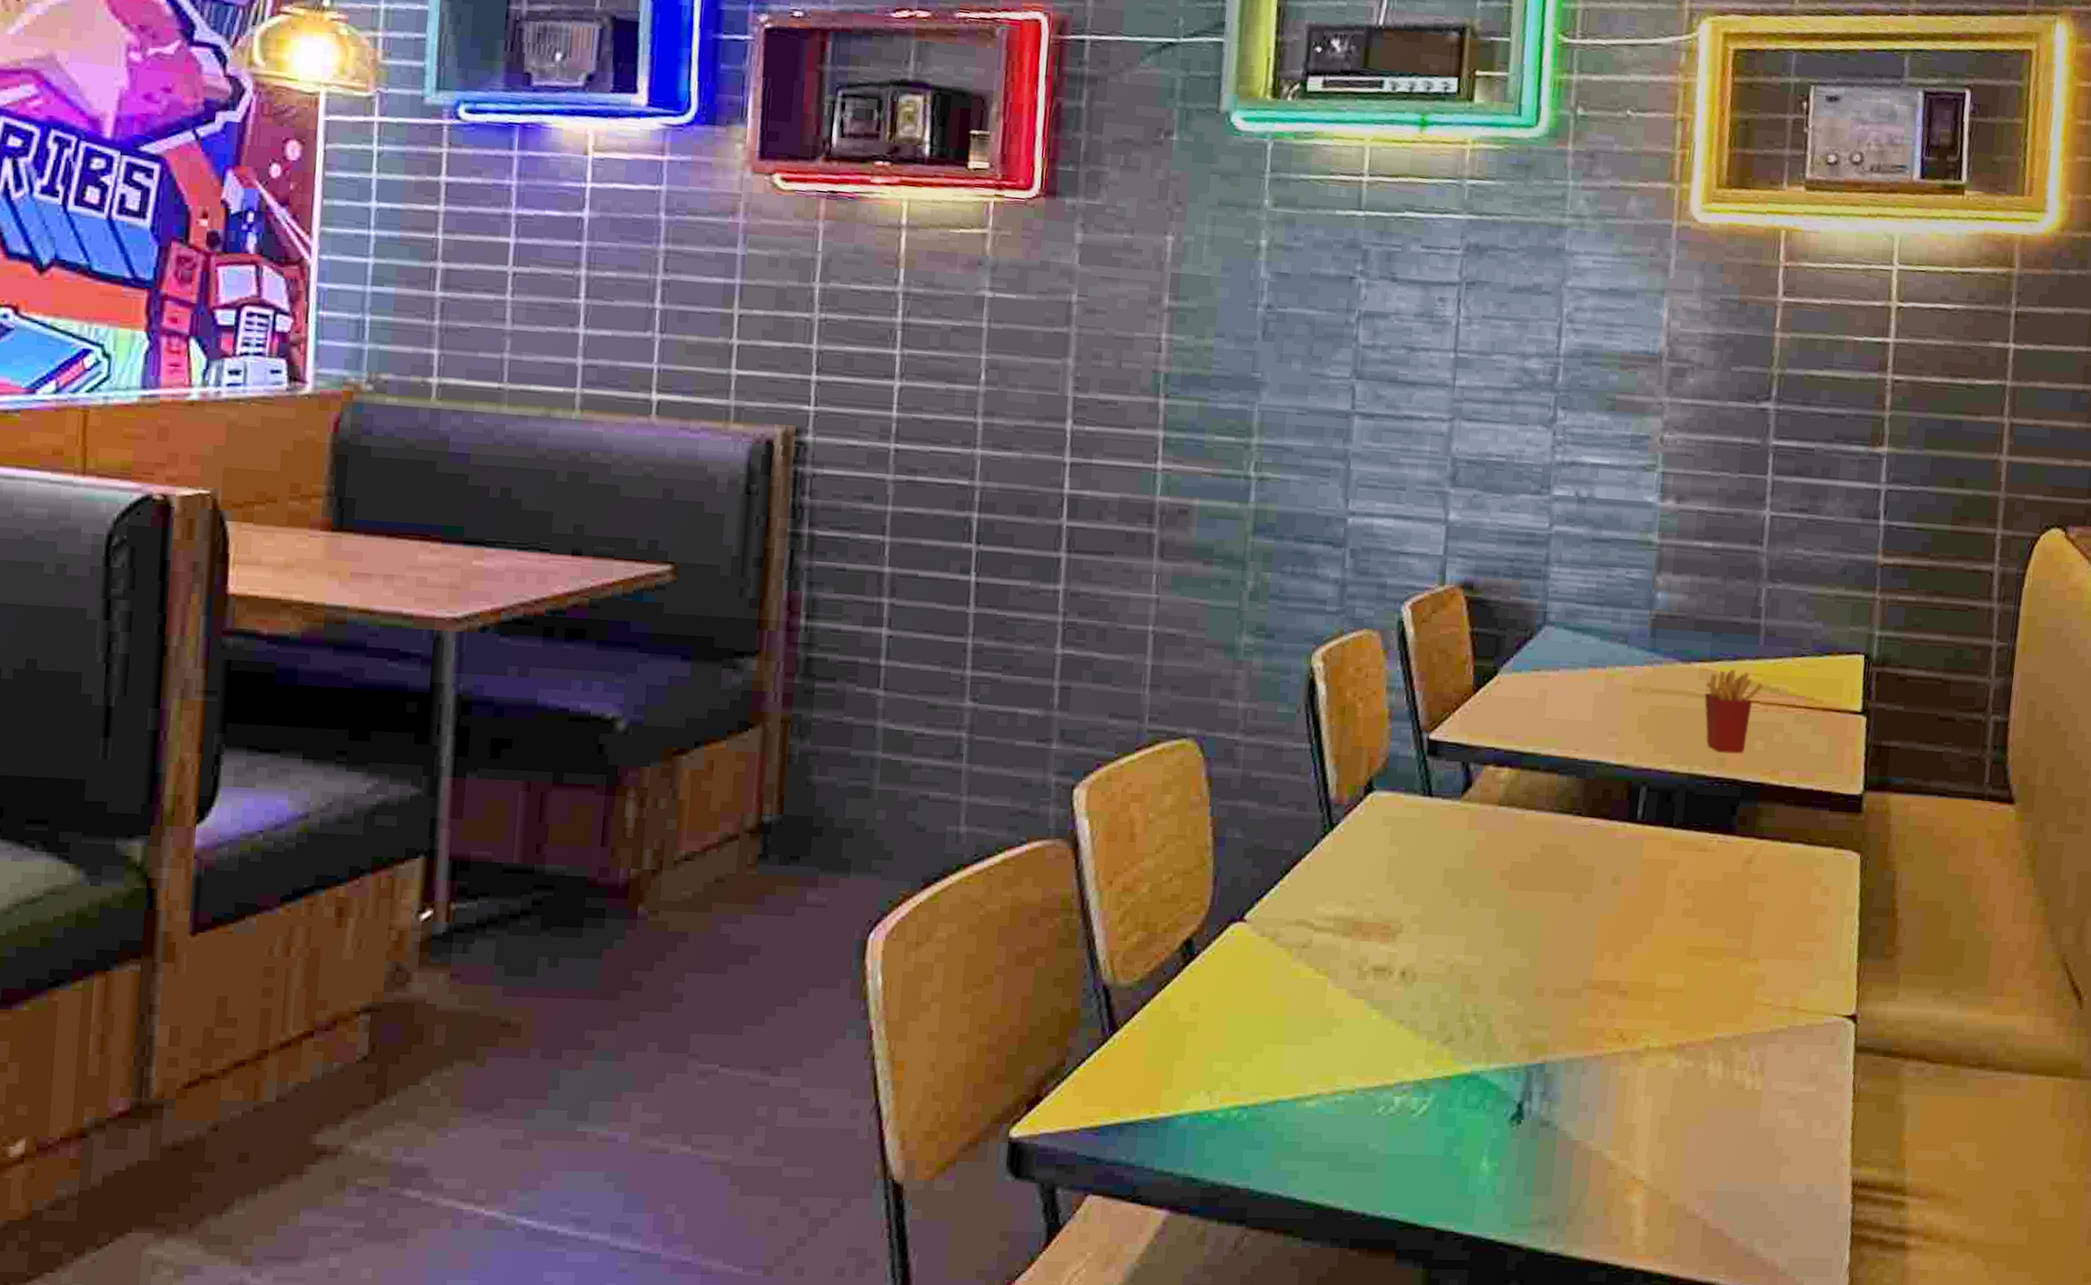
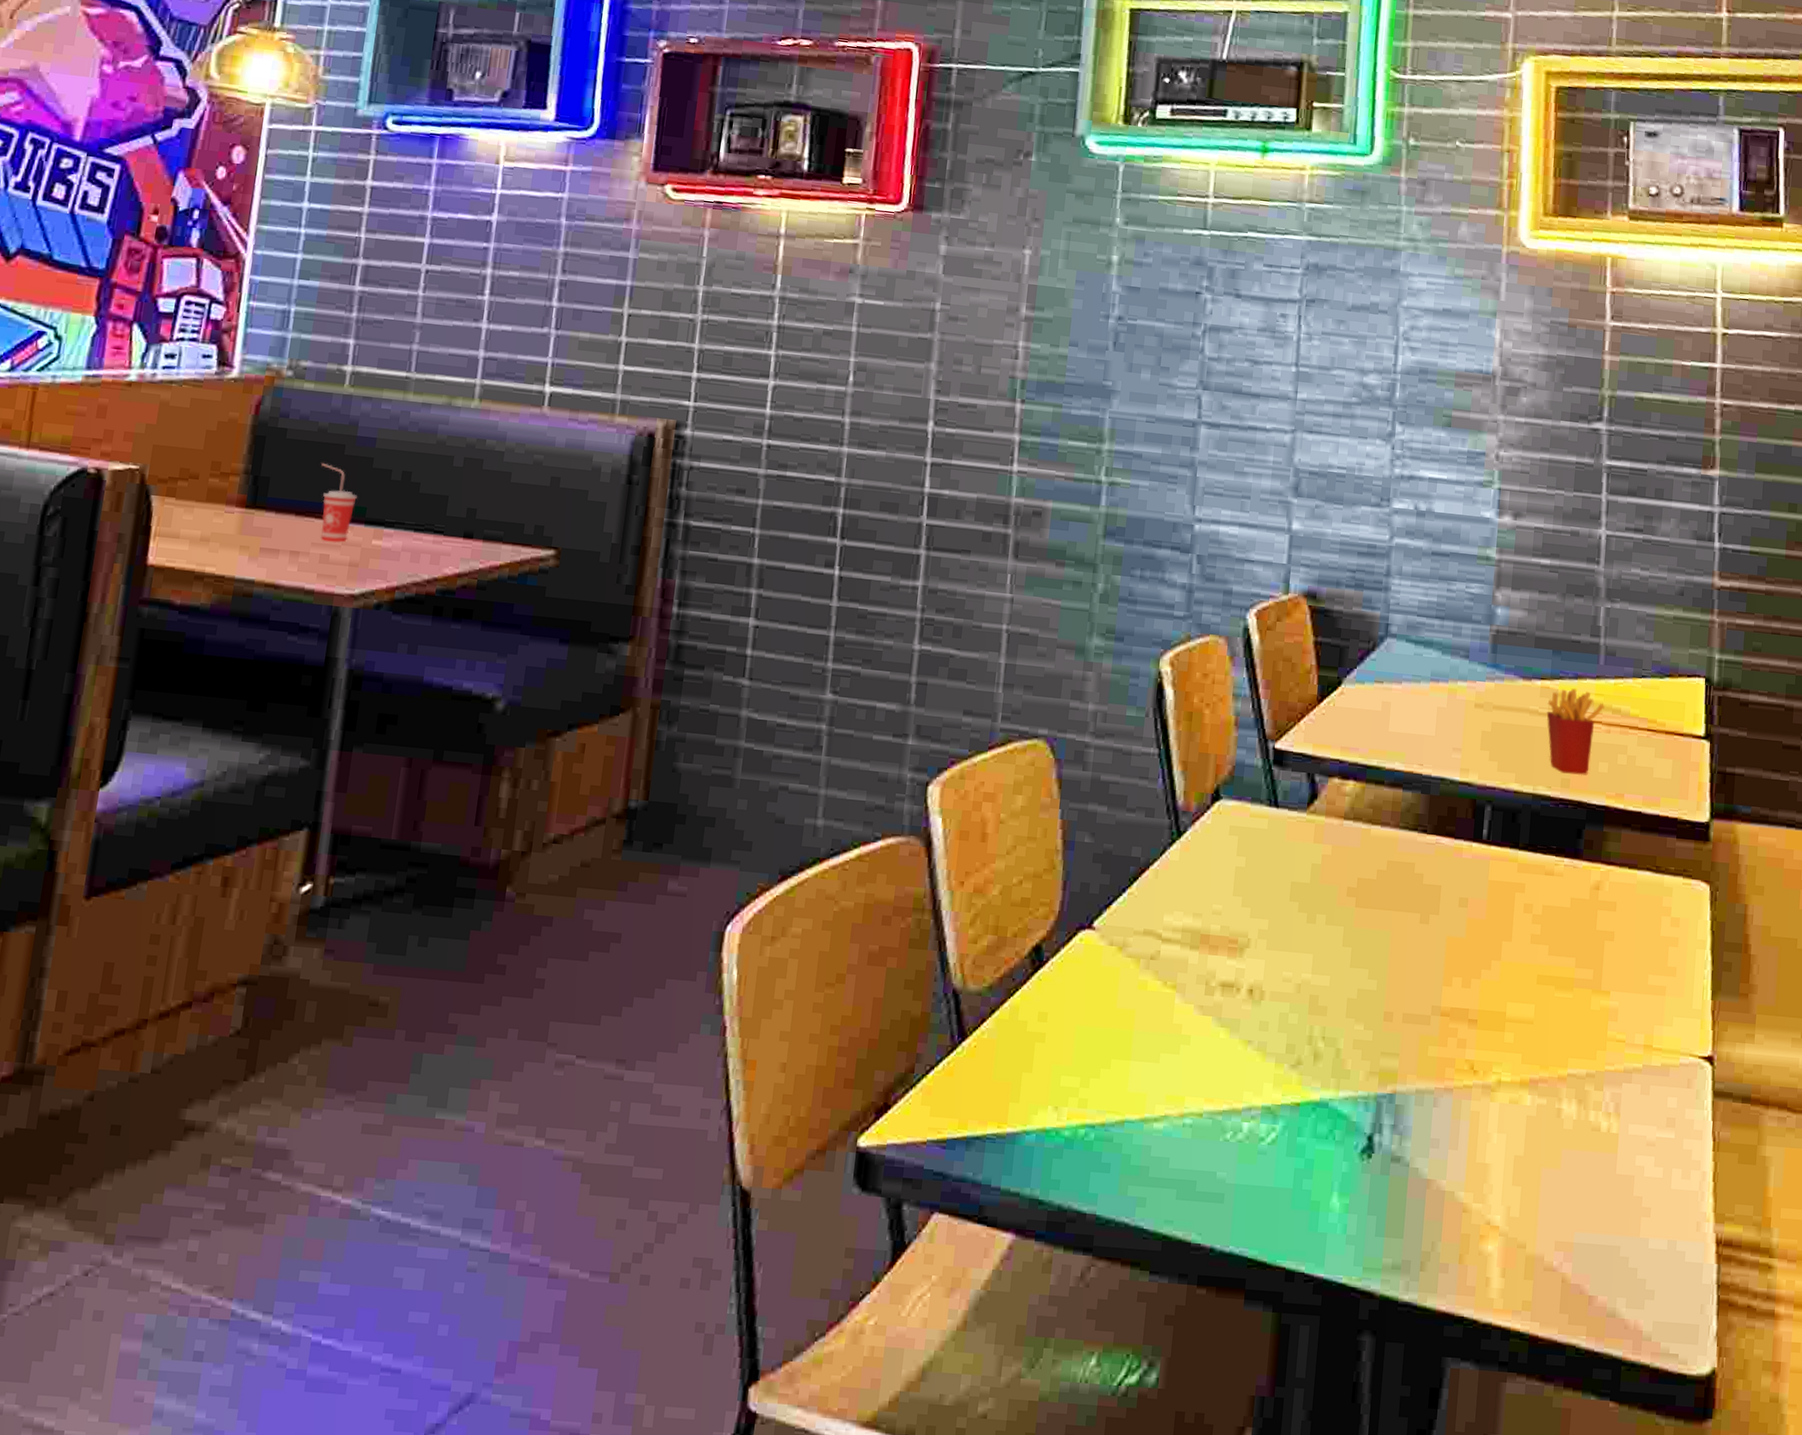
beverage cup: none [411,481,453,565] -> present [321,462,357,543]

